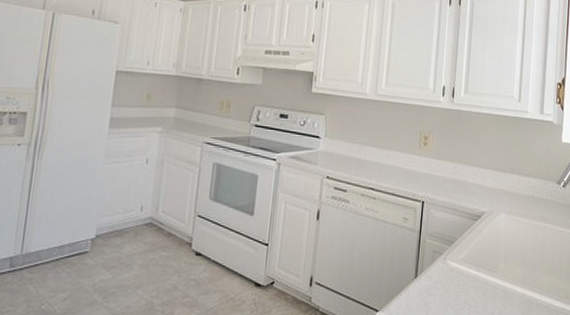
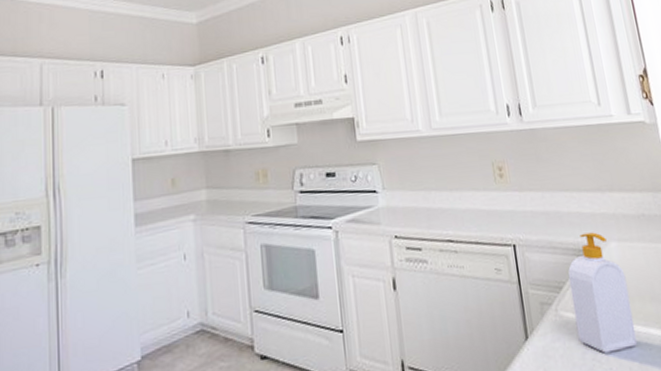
soap bottle: none [457,202,507,299] -> present [568,232,638,354]

